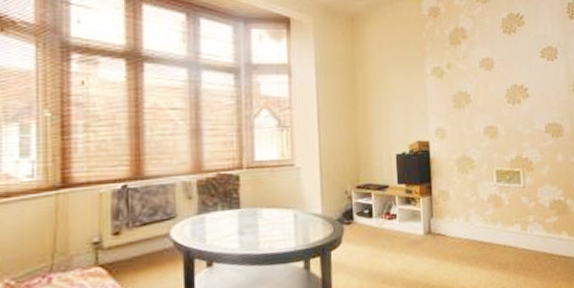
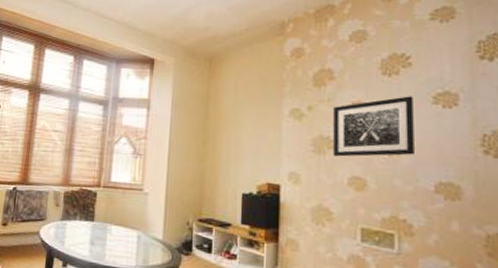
wall art: none [468,51,530,110] -> present [333,96,414,157]

